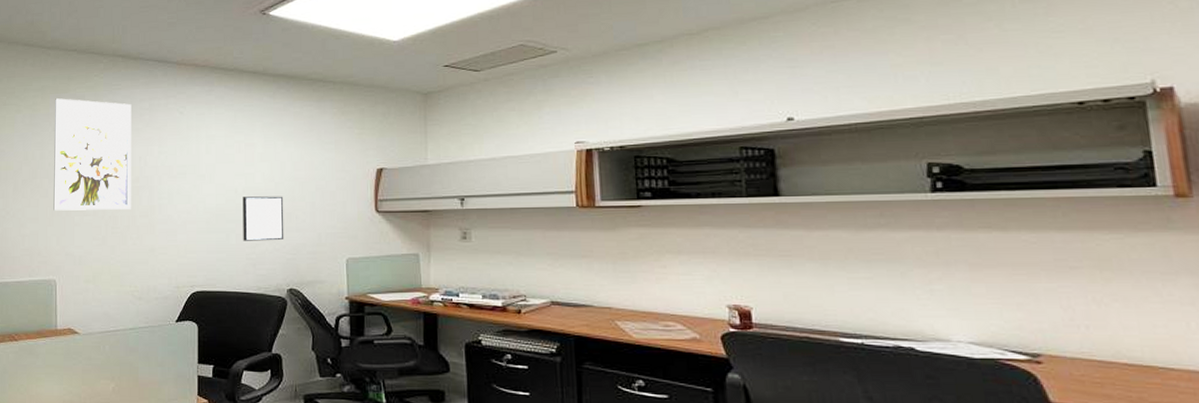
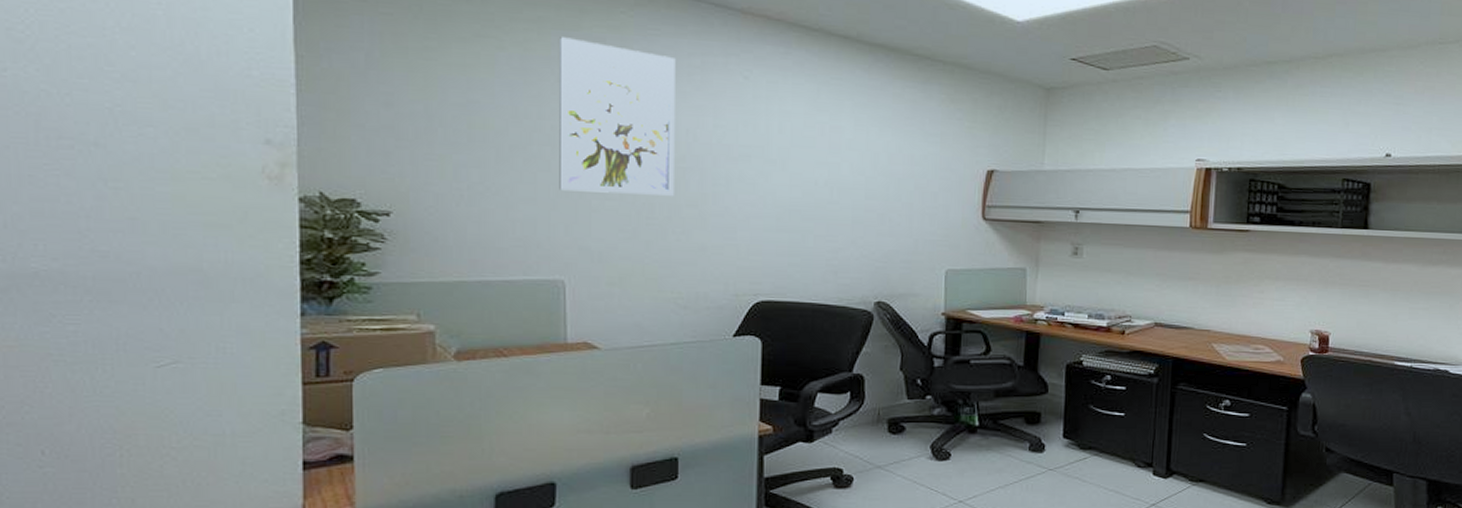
wall art: present [242,196,284,241] -> none [823,191,875,246]

